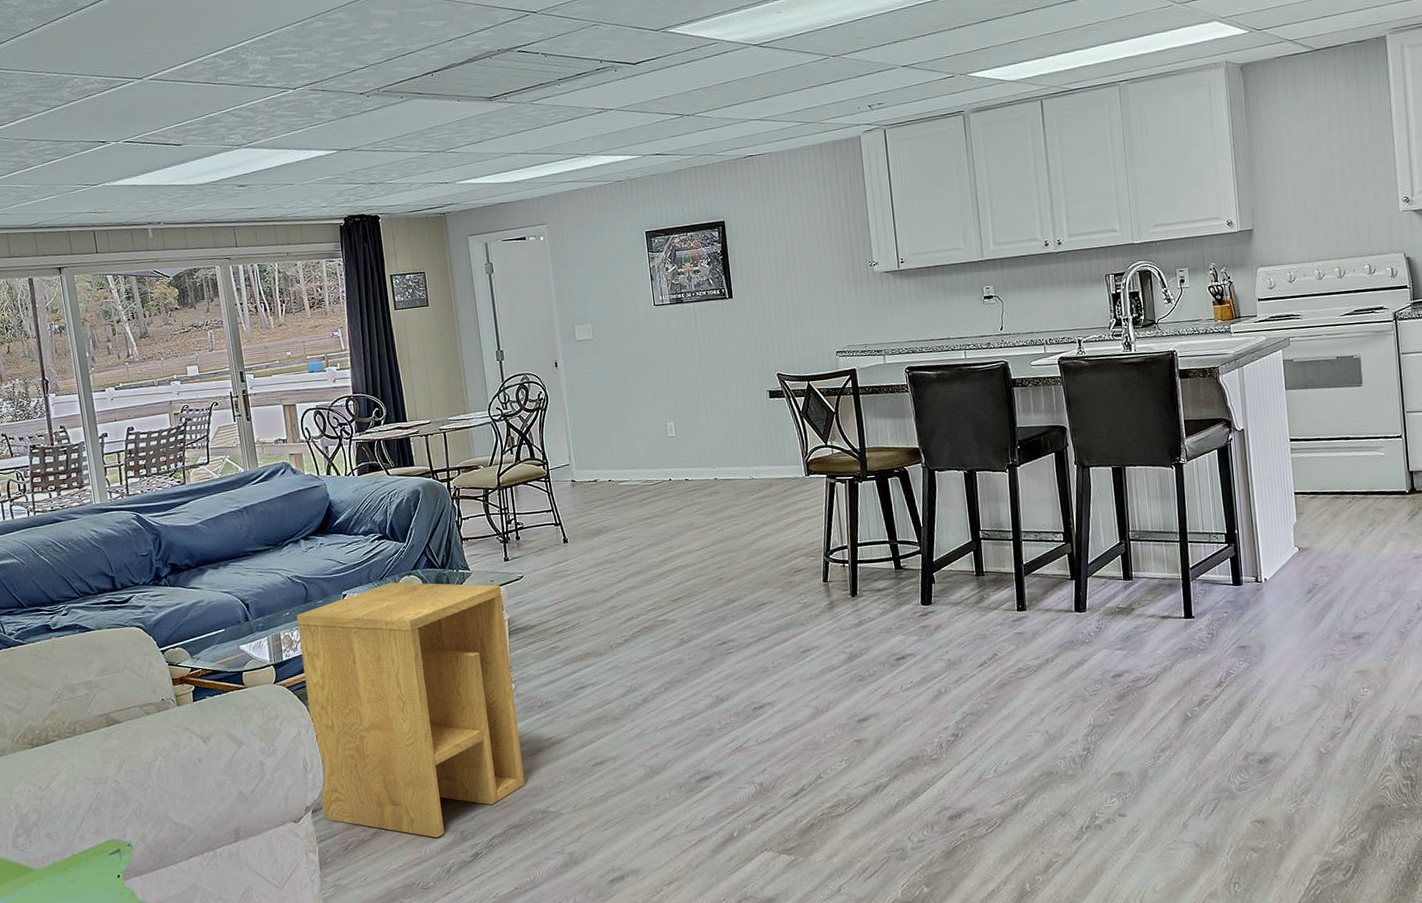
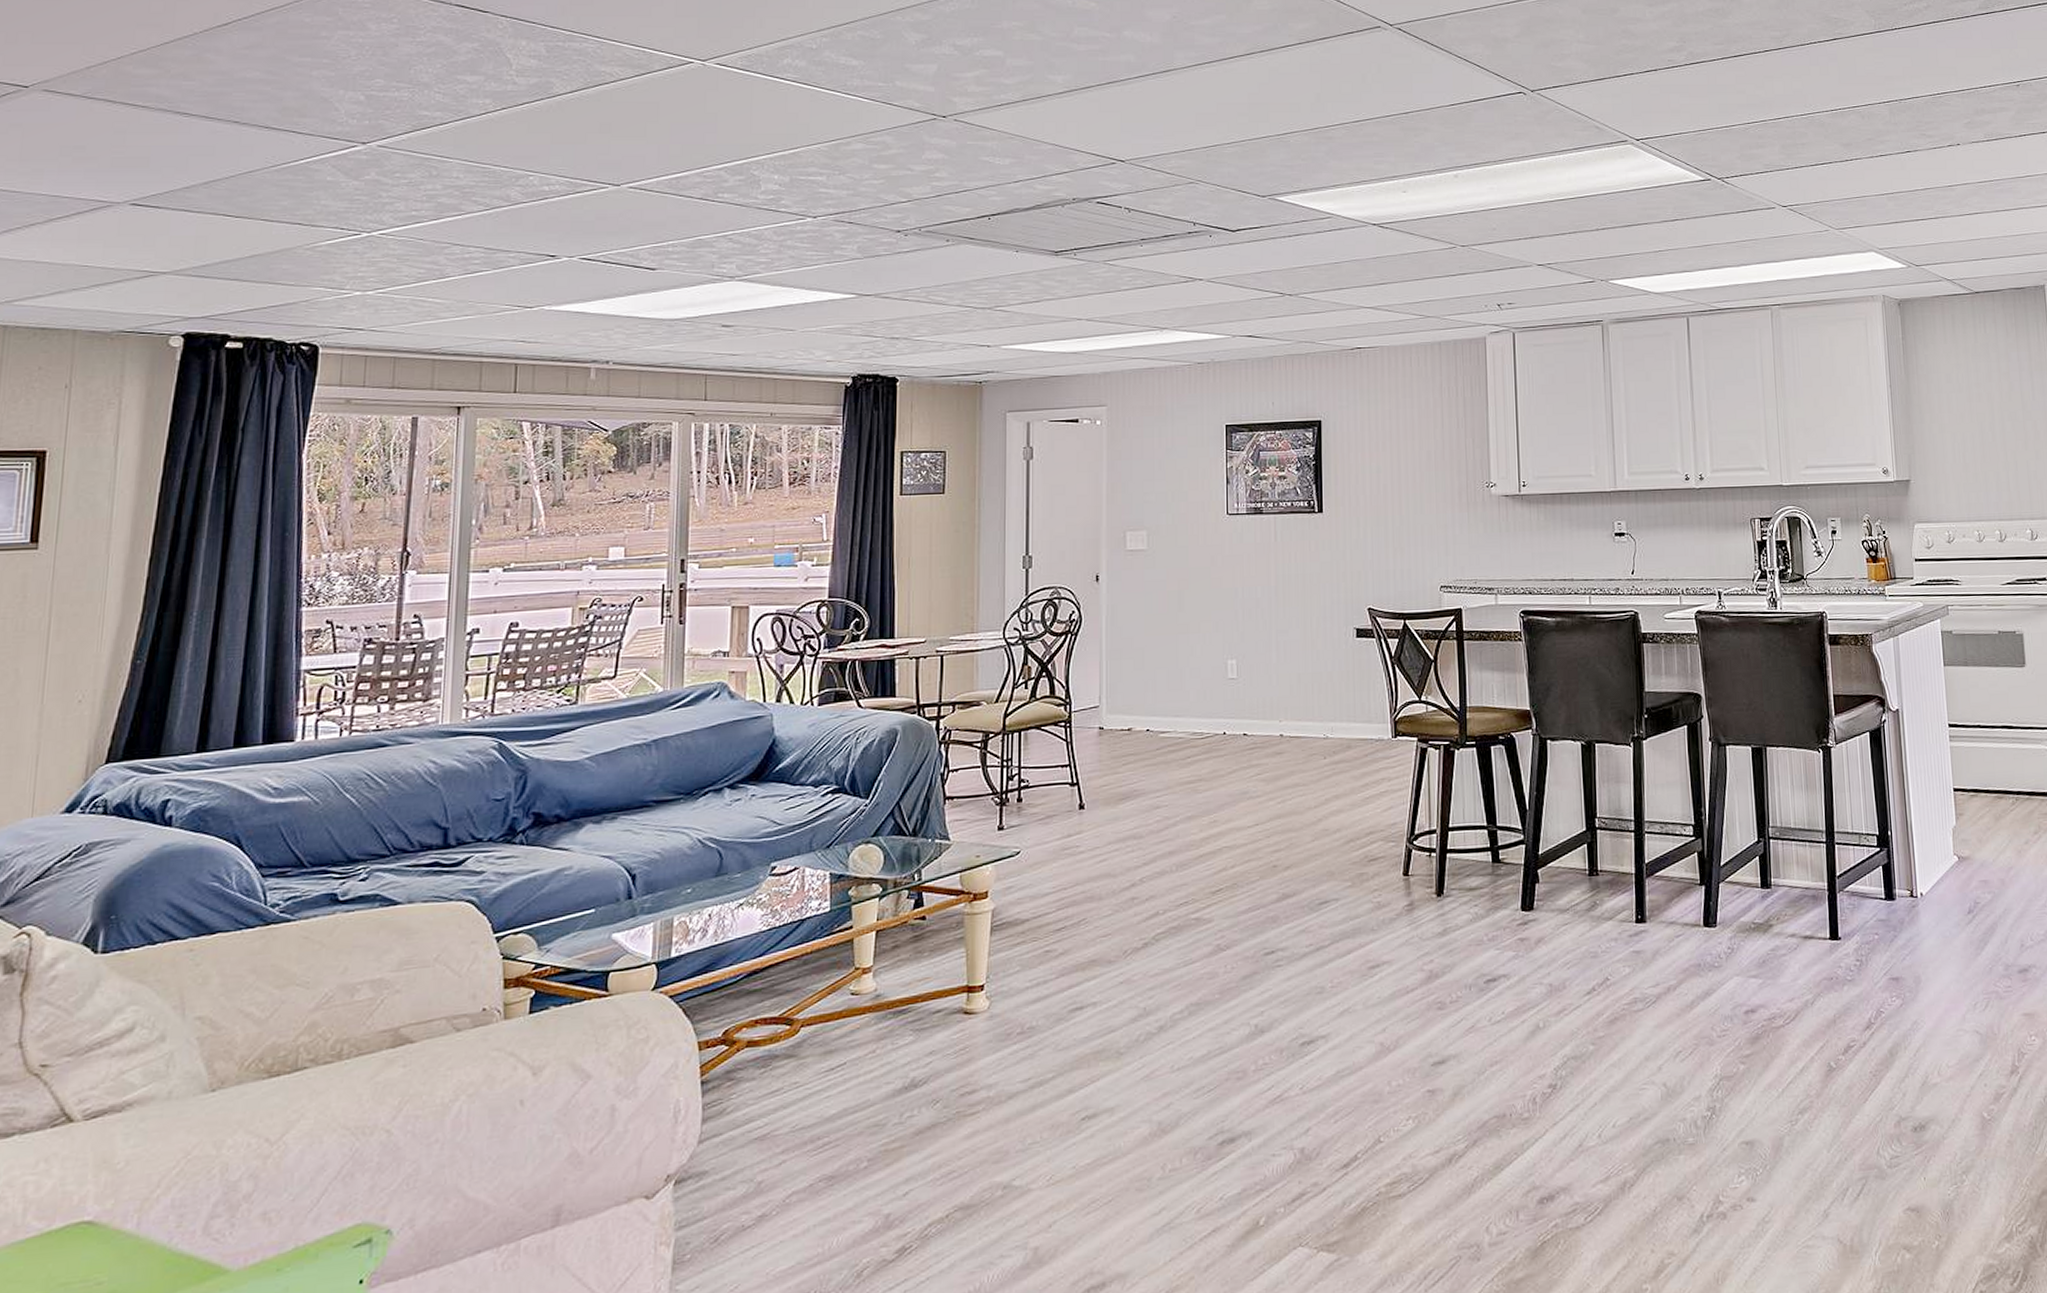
side table: present [296,582,525,838] -> none [690,852,988,1224]

